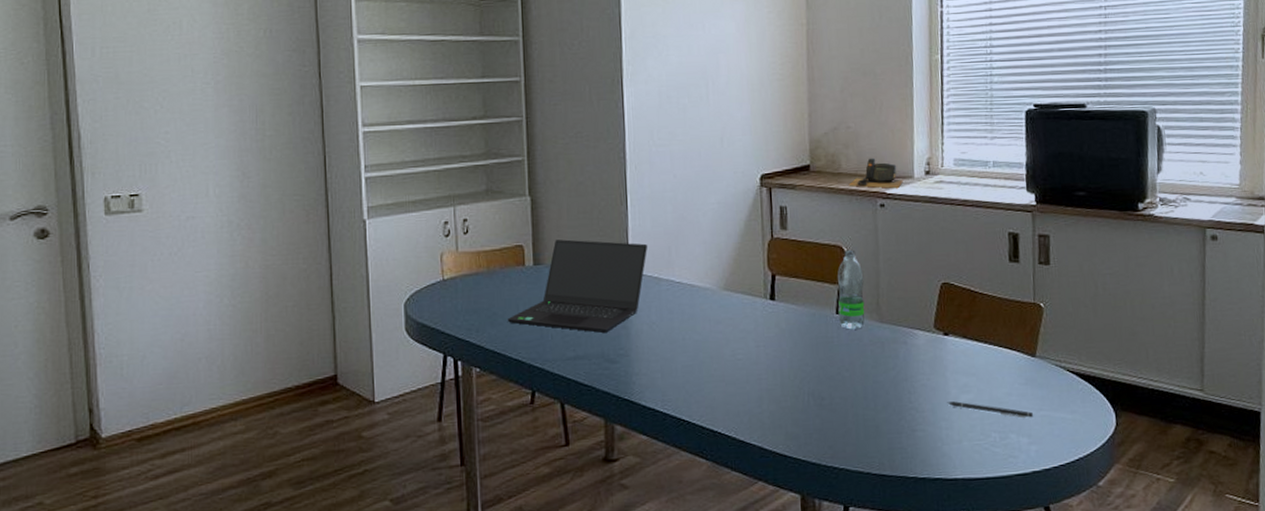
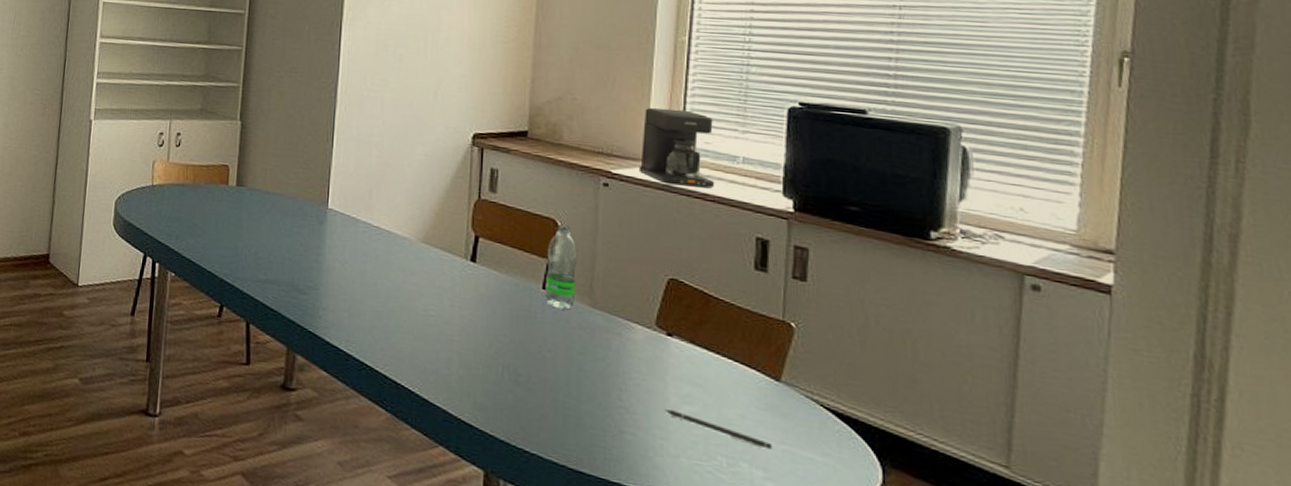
laptop: present [508,239,648,333] -> none [206,165,350,263]
telephone: present [848,158,904,188] -> none [569,133,634,169]
coffee maker: none [908,124,972,196] -> present [638,107,715,188]

